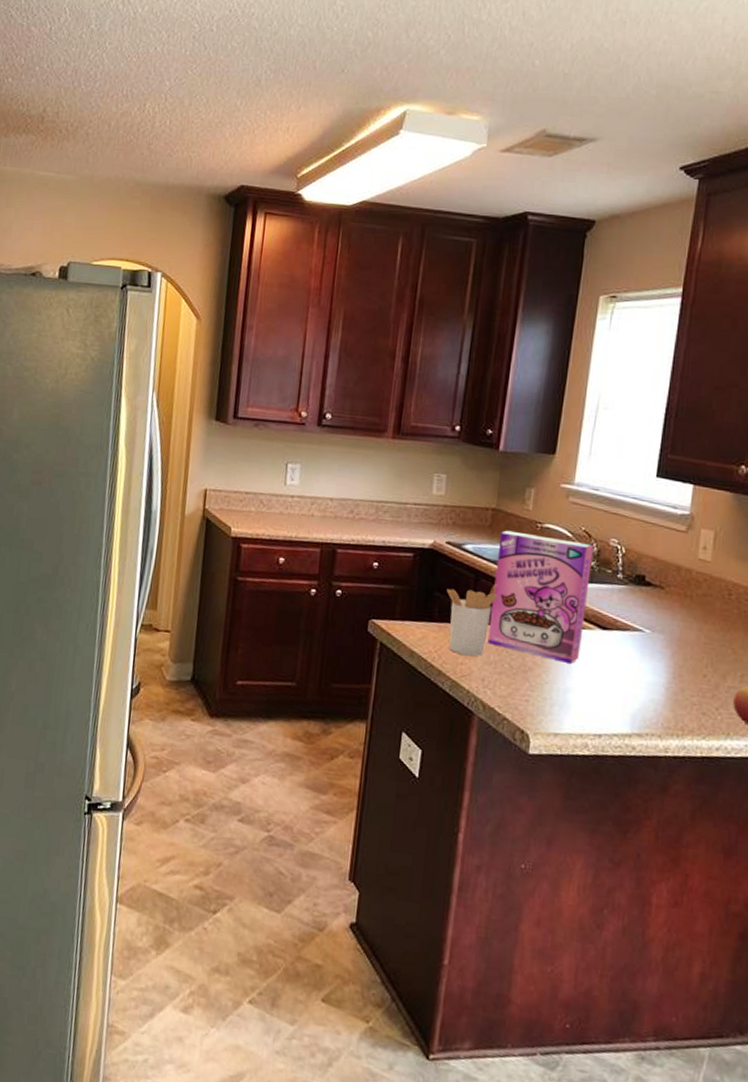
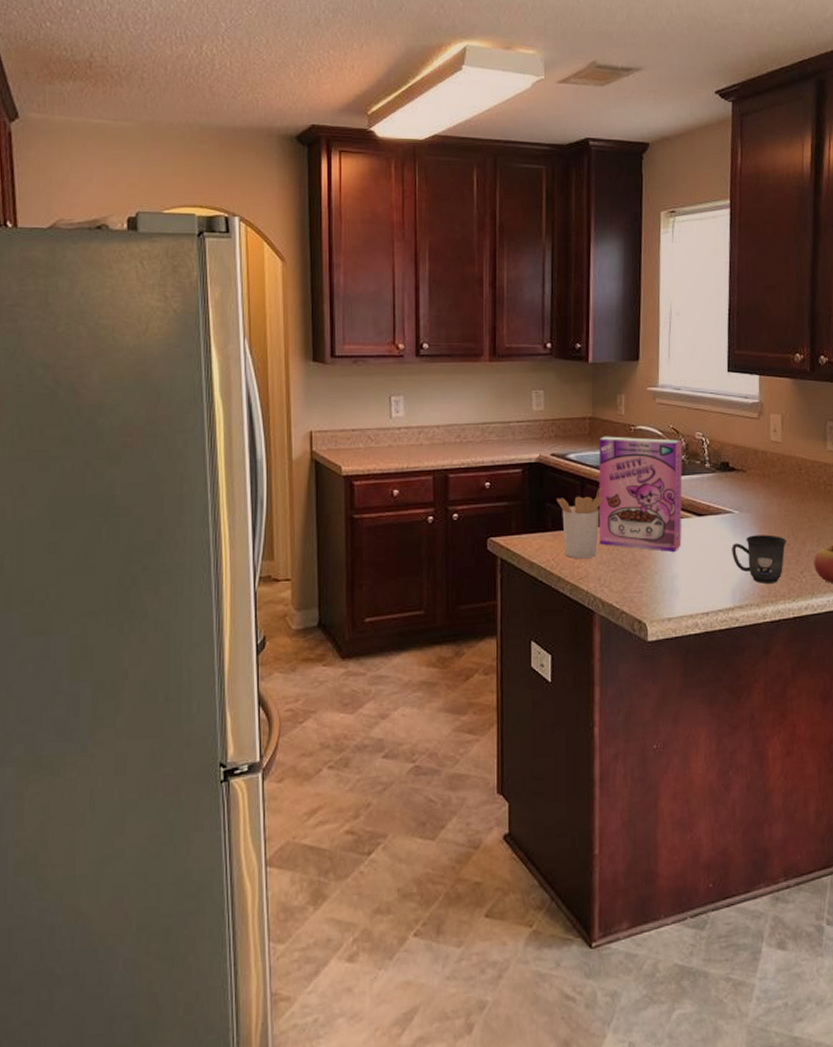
mug: none [636,659,704,716] -> present [732,534,787,584]

